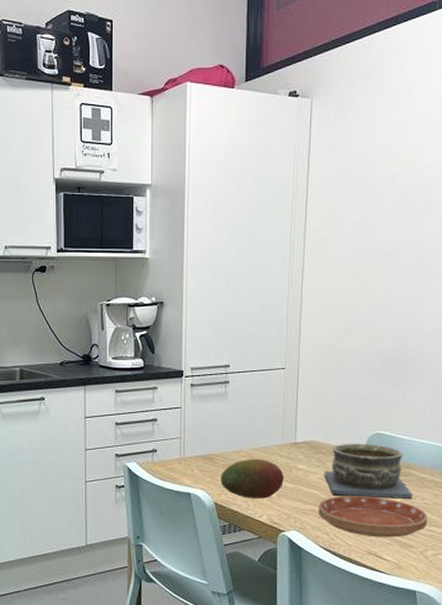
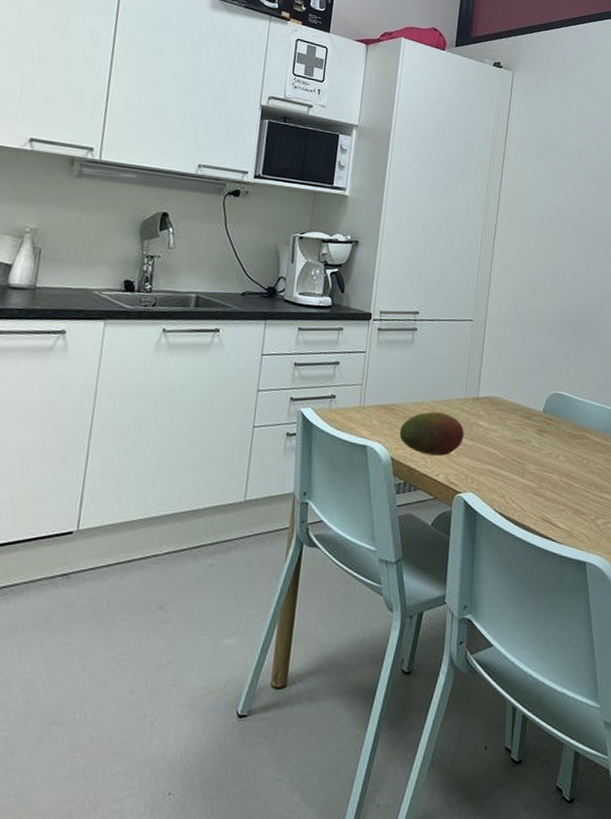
saucer: present [318,496,428,538] -> none [495,456,600,504]
bowl: present [324,443,413,499] -> none [503,401,587,463]

